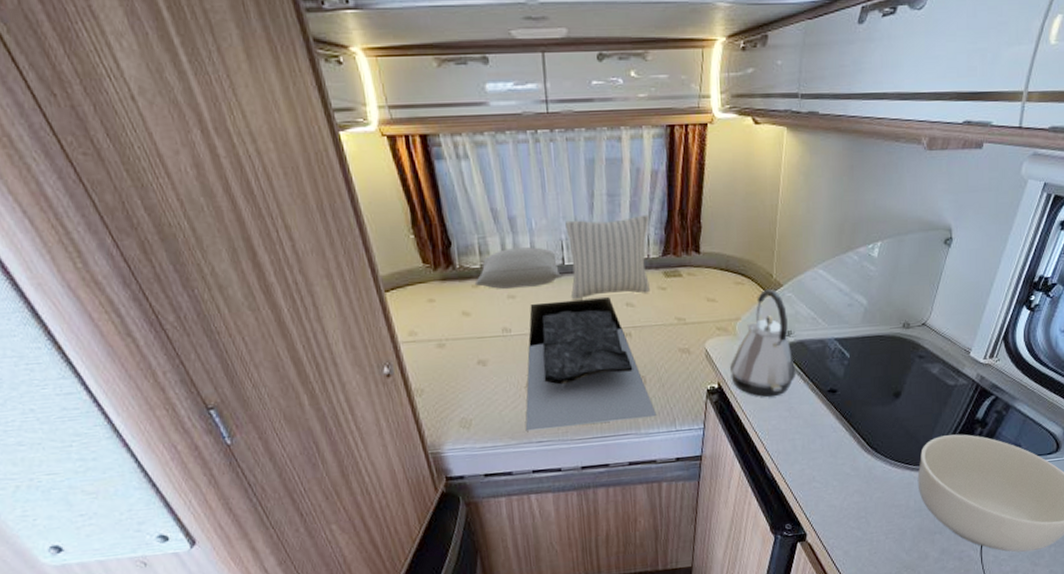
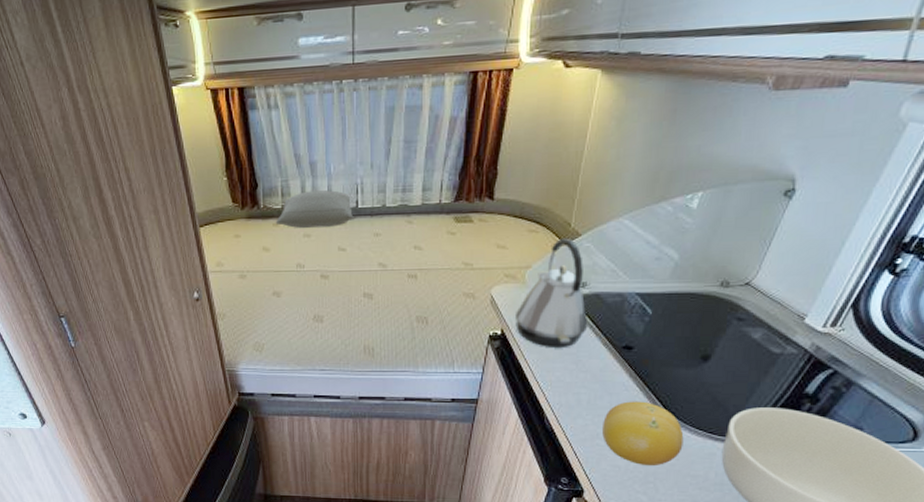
throw blanket: present [525,297,656,431] -> none [310,240,435,359]
pillow: present [565,214,650,300] -> none [361,160,444,241]
fruit: none [817,440,886,502] -> present [602,401,684,467]

